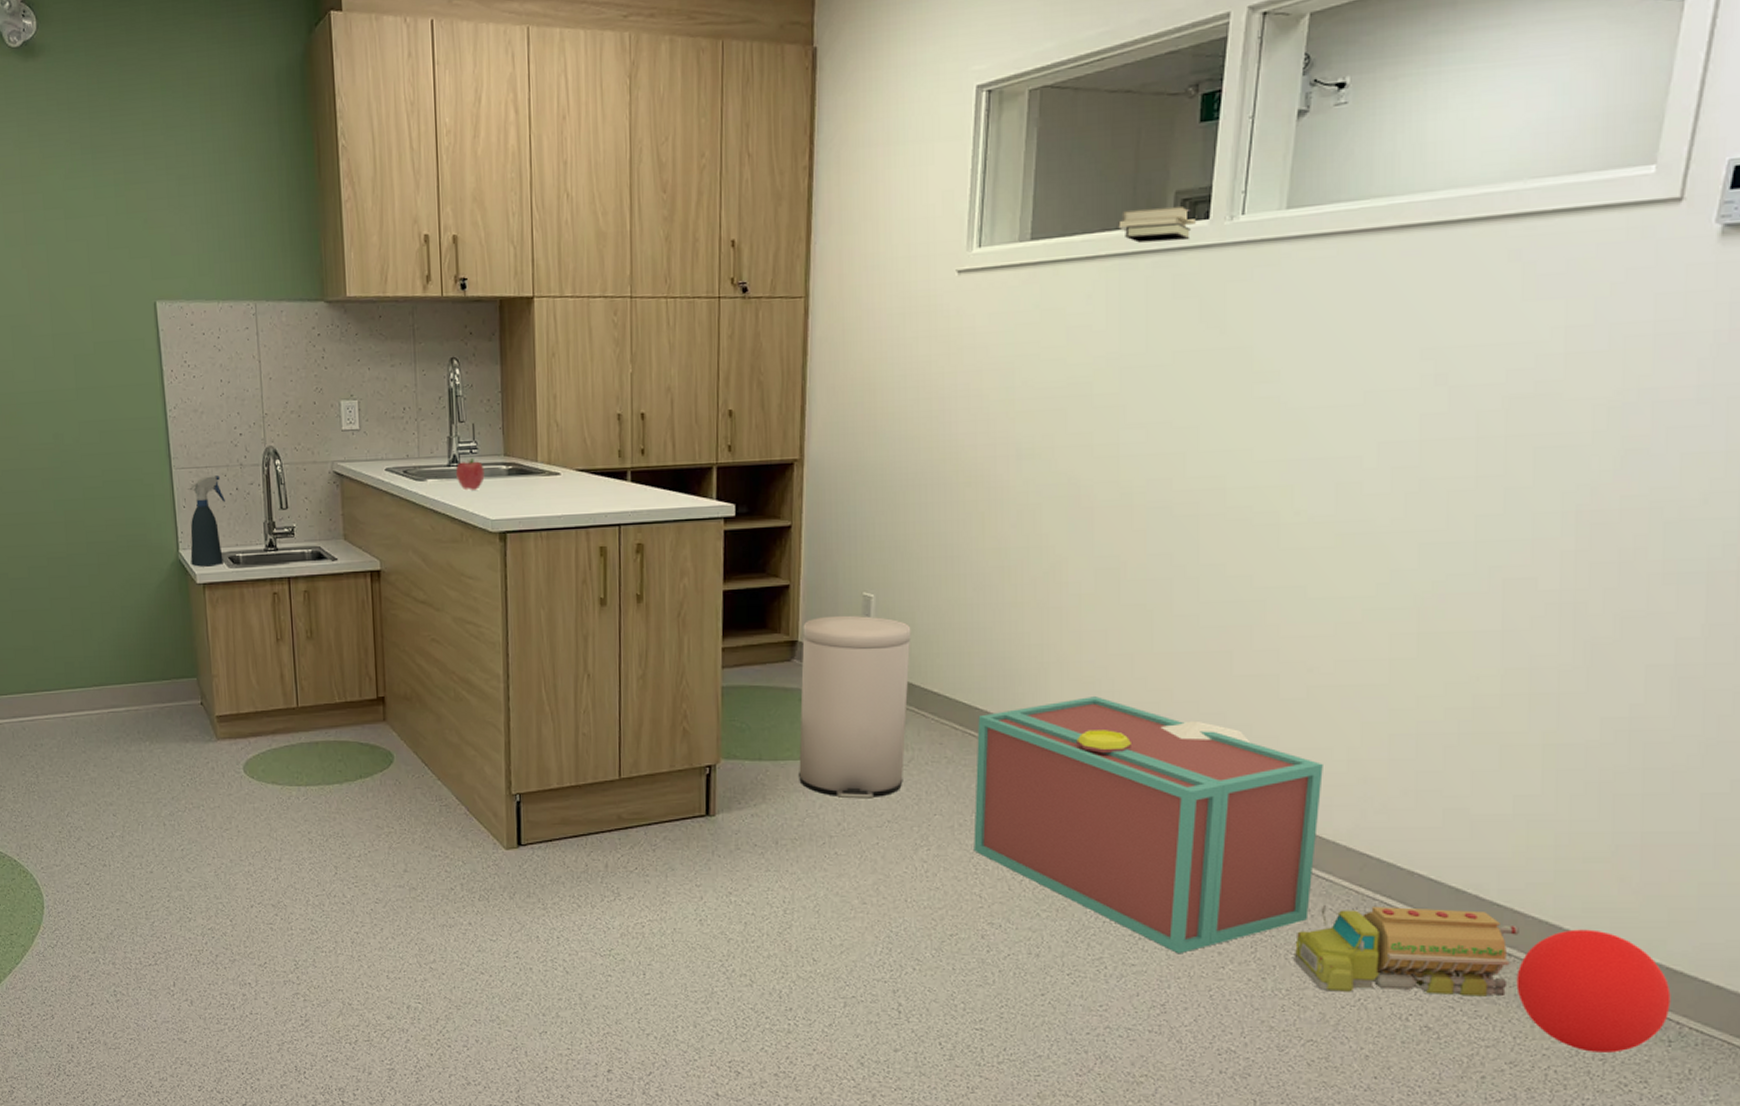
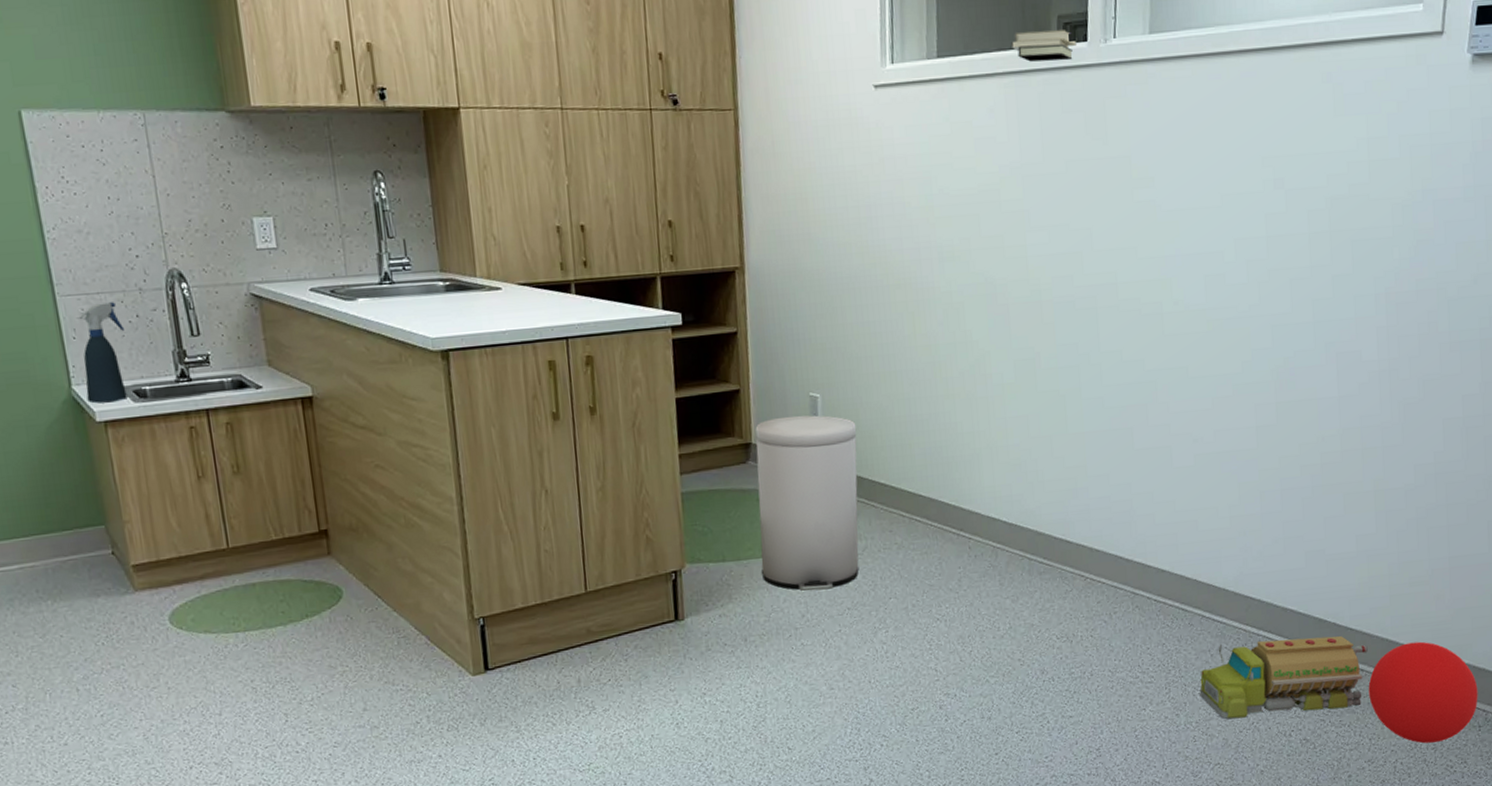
fruit: present [455,458,485,491] -> none [388,275,421,309]
toy box: present [973,697,1323,954] -> none [922,476,1212,702]

